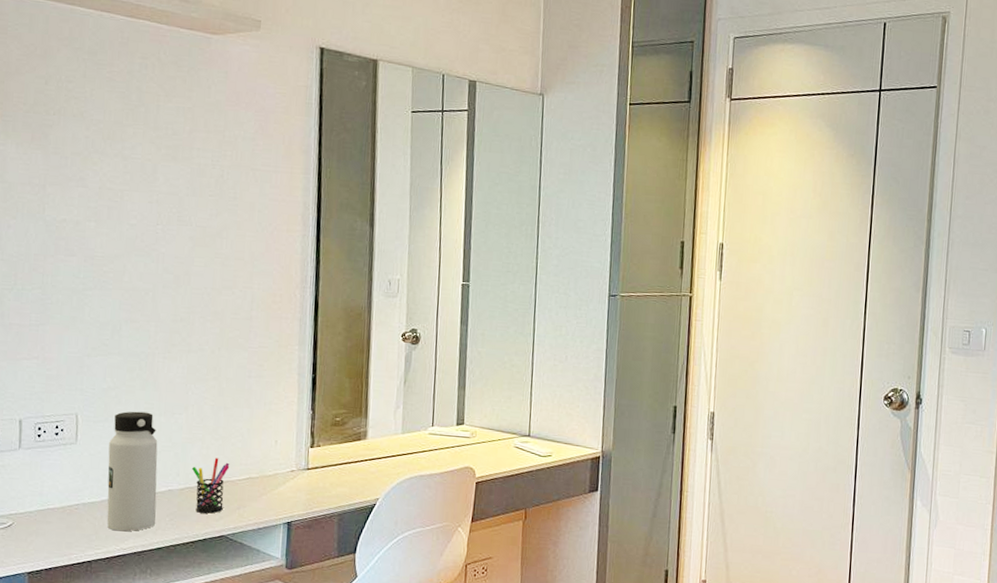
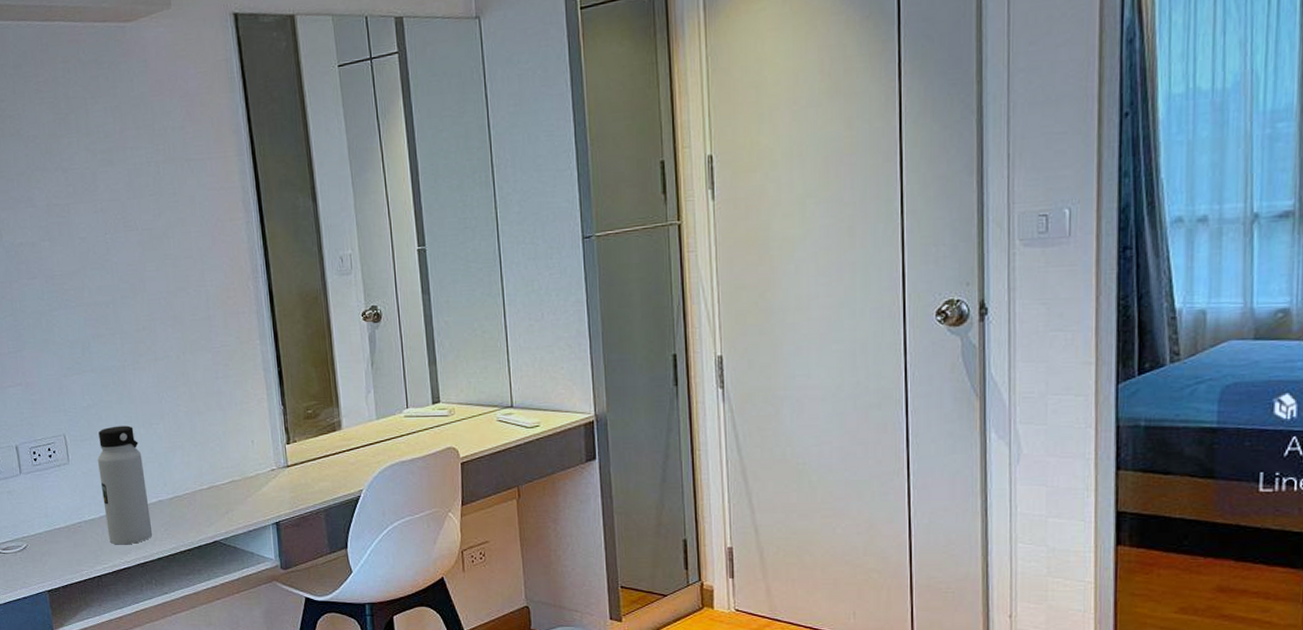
pen holder: present [191,458,230,514] -> none [176,464,213,520]

